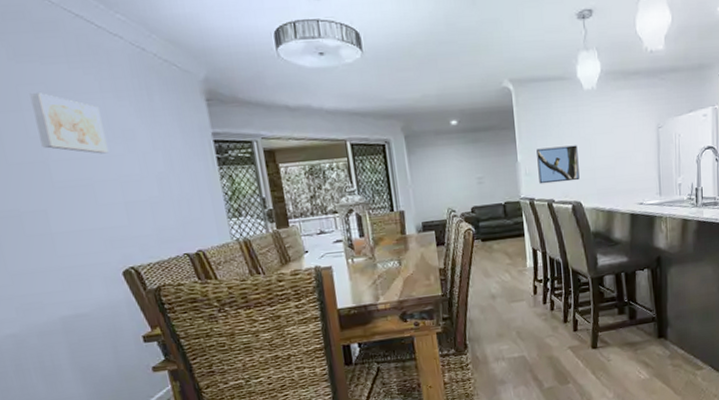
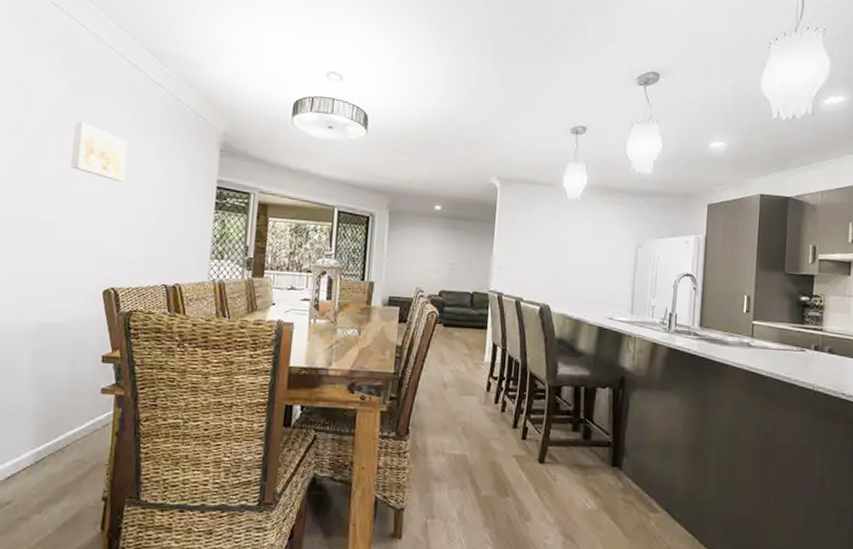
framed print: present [536,145,580,184] -> none [510,246,554,284]

